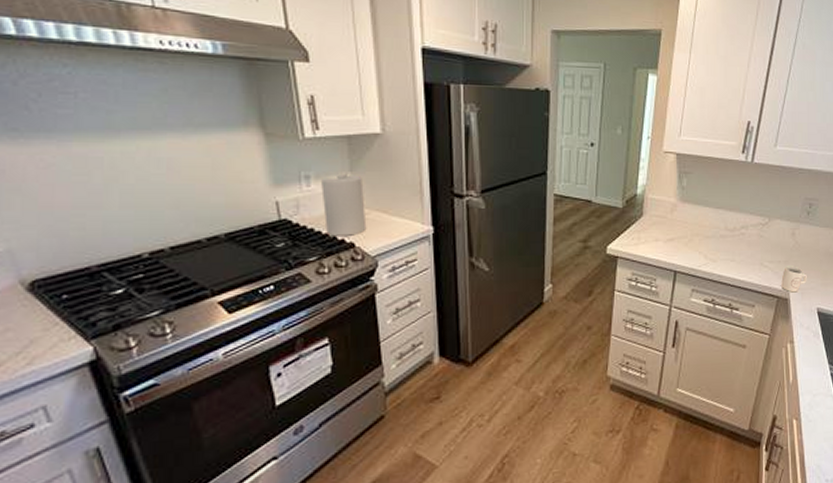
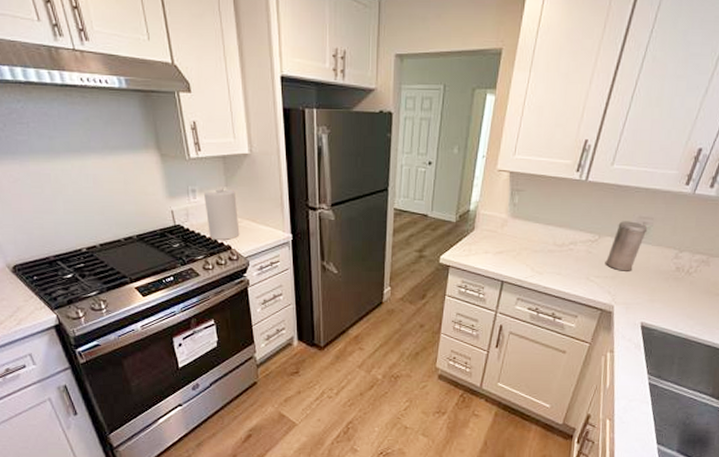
canister: none [777,203,814,255] -> present [605,221,648,271]
mug: present [781,266,808,293] -> none [606,281,635,307]

